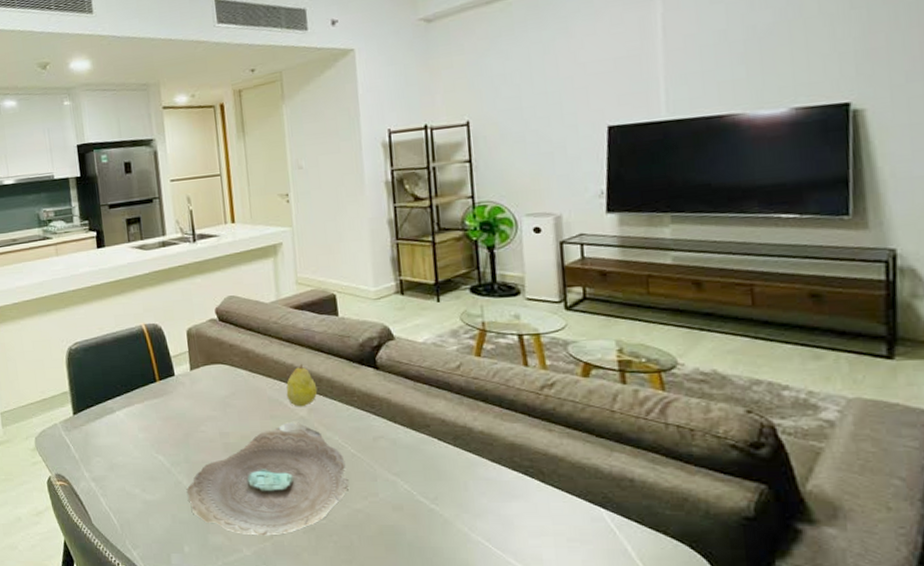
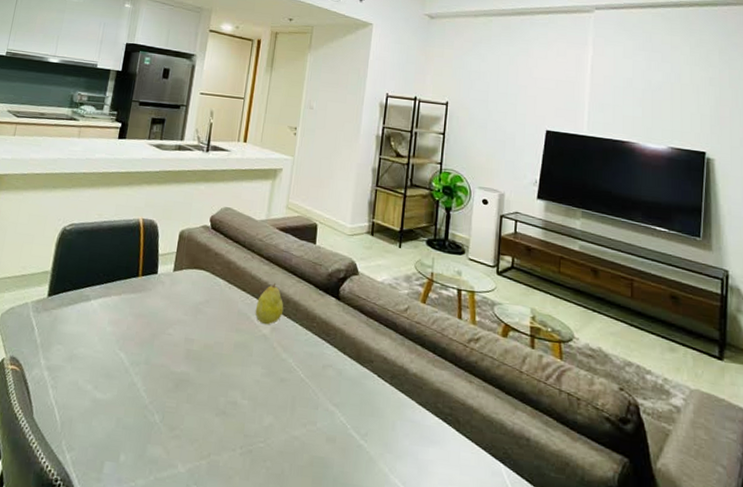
decorative bowl: present [186,422,349,536] -> none [138,338,294,454]

